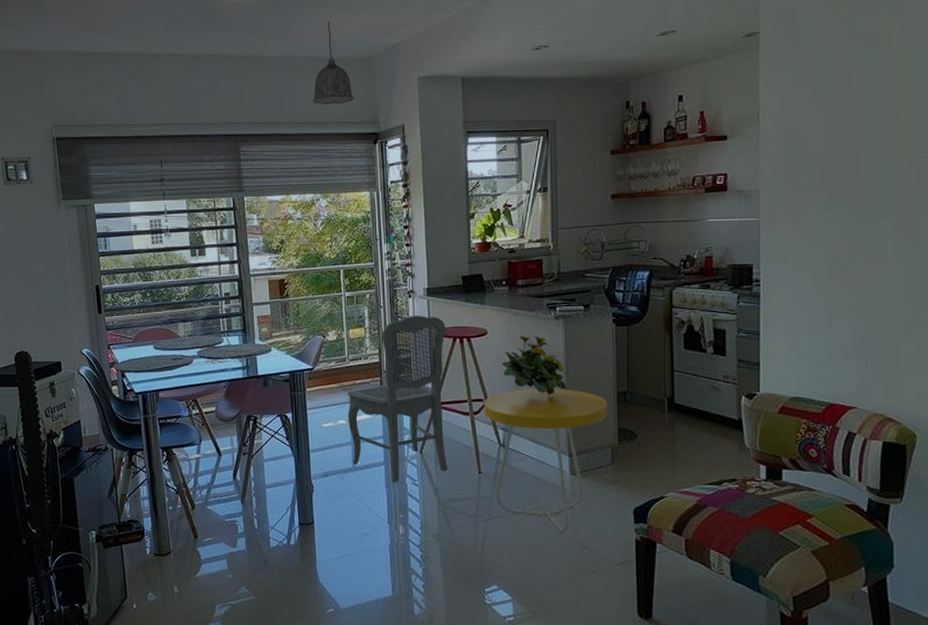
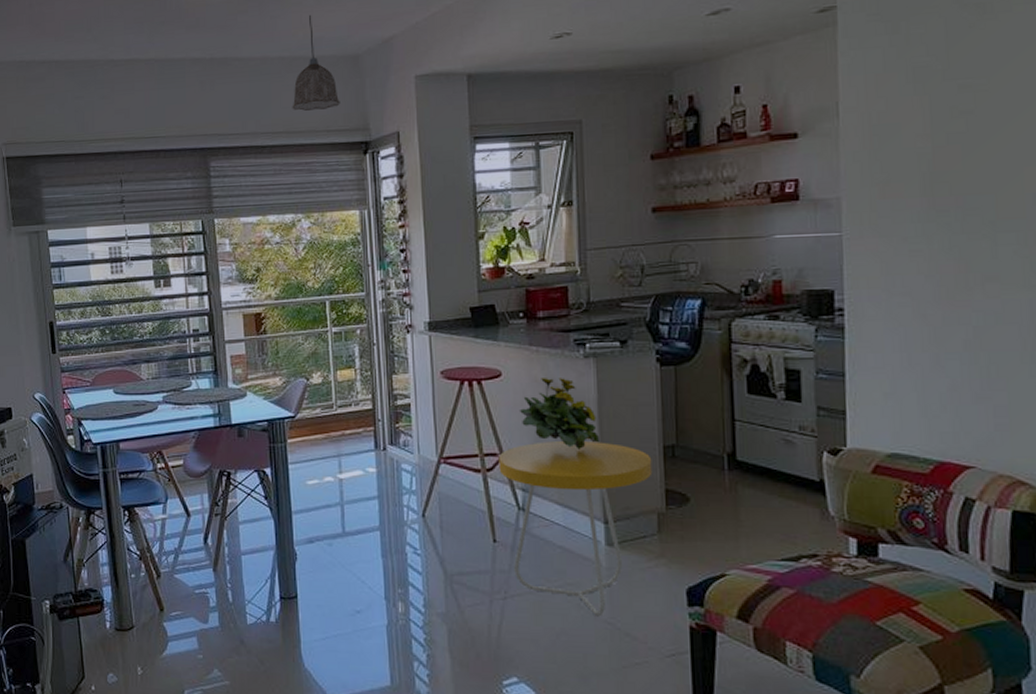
dining chair: present [347,316,448,483] -> none [335,354,456,551]

